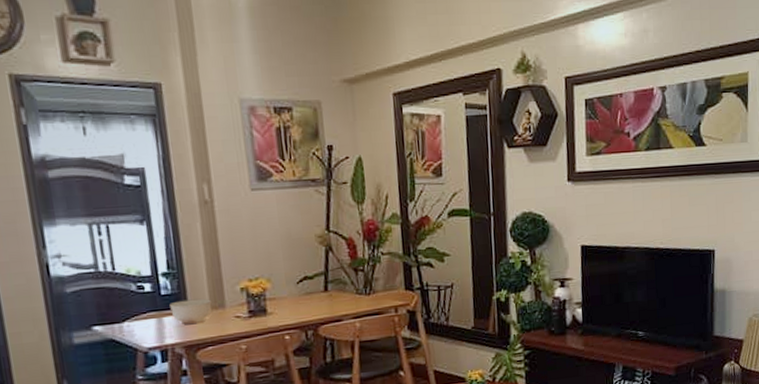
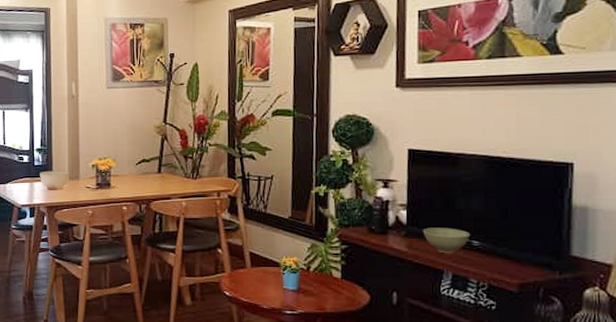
bowl: none [596,321,637,348] -> present [422,228,471,254]

